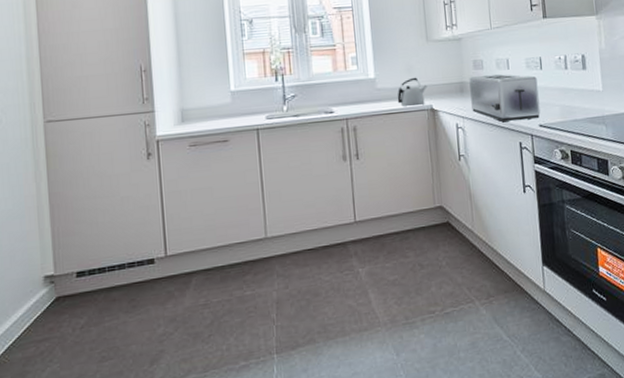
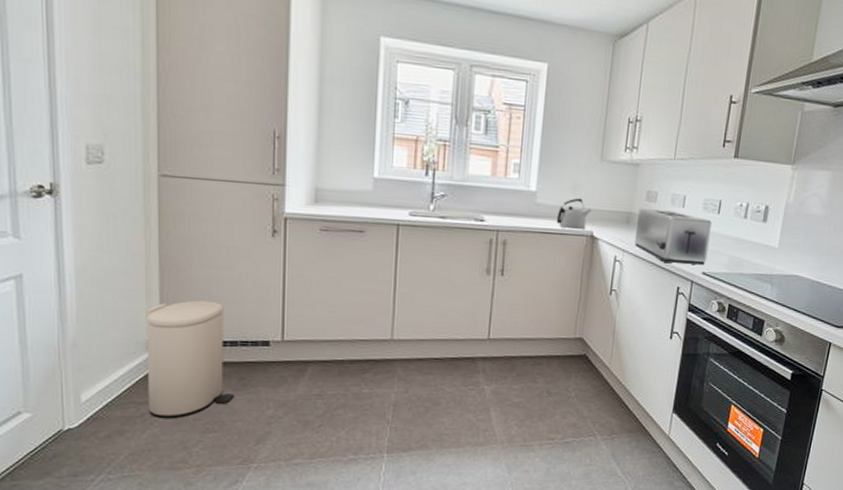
pedal bin: none [40,229,126,354] -> present [146,300,234,419]

